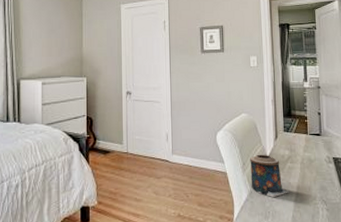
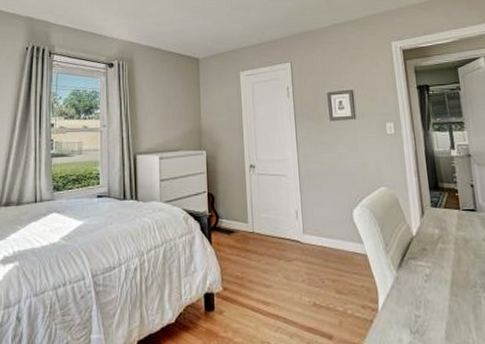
candle: present [250,154,289,198] -> none [393,233,443,285]

